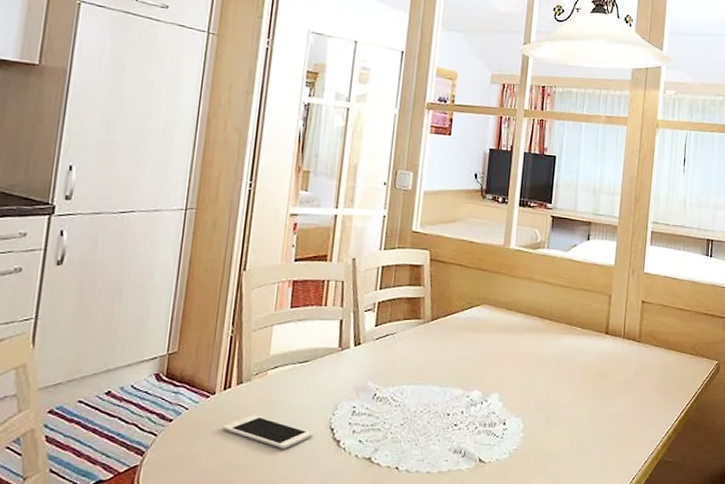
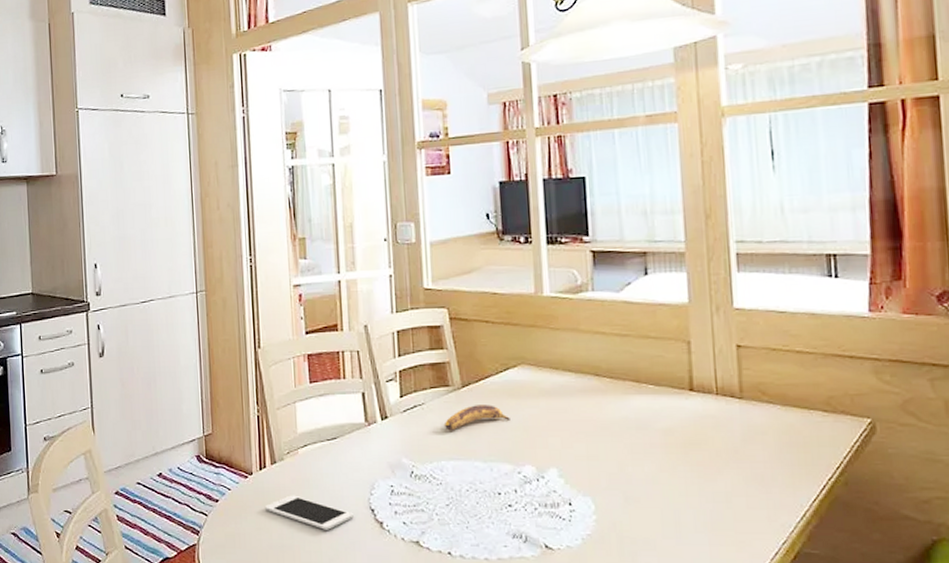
banana: none [410,336,467,359] -> present [444,405,510,431]

